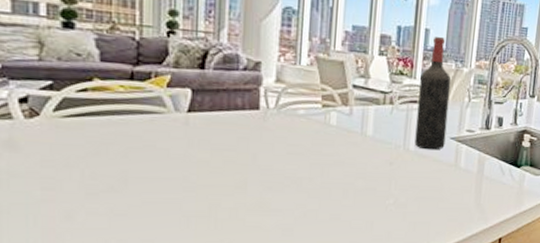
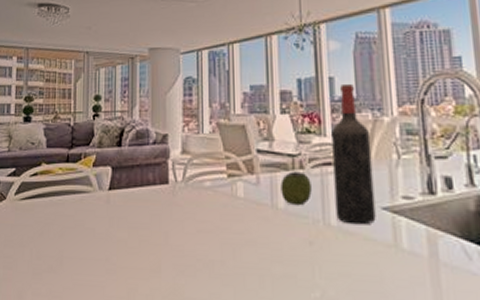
apple: none [370,106,398,134] -> present [280,171,312,206]

